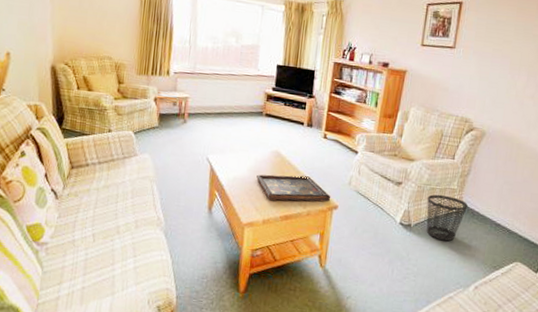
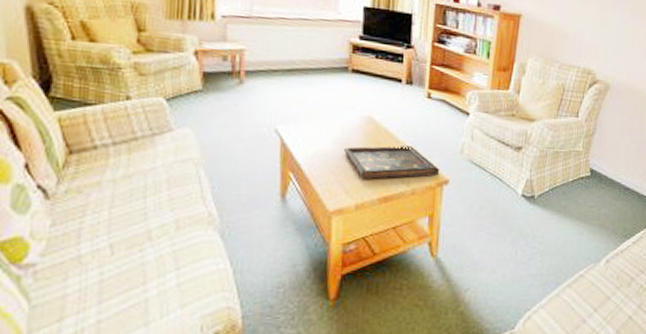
wastebasket: present [426,194,468,241] -> none [550,159,595,212]

